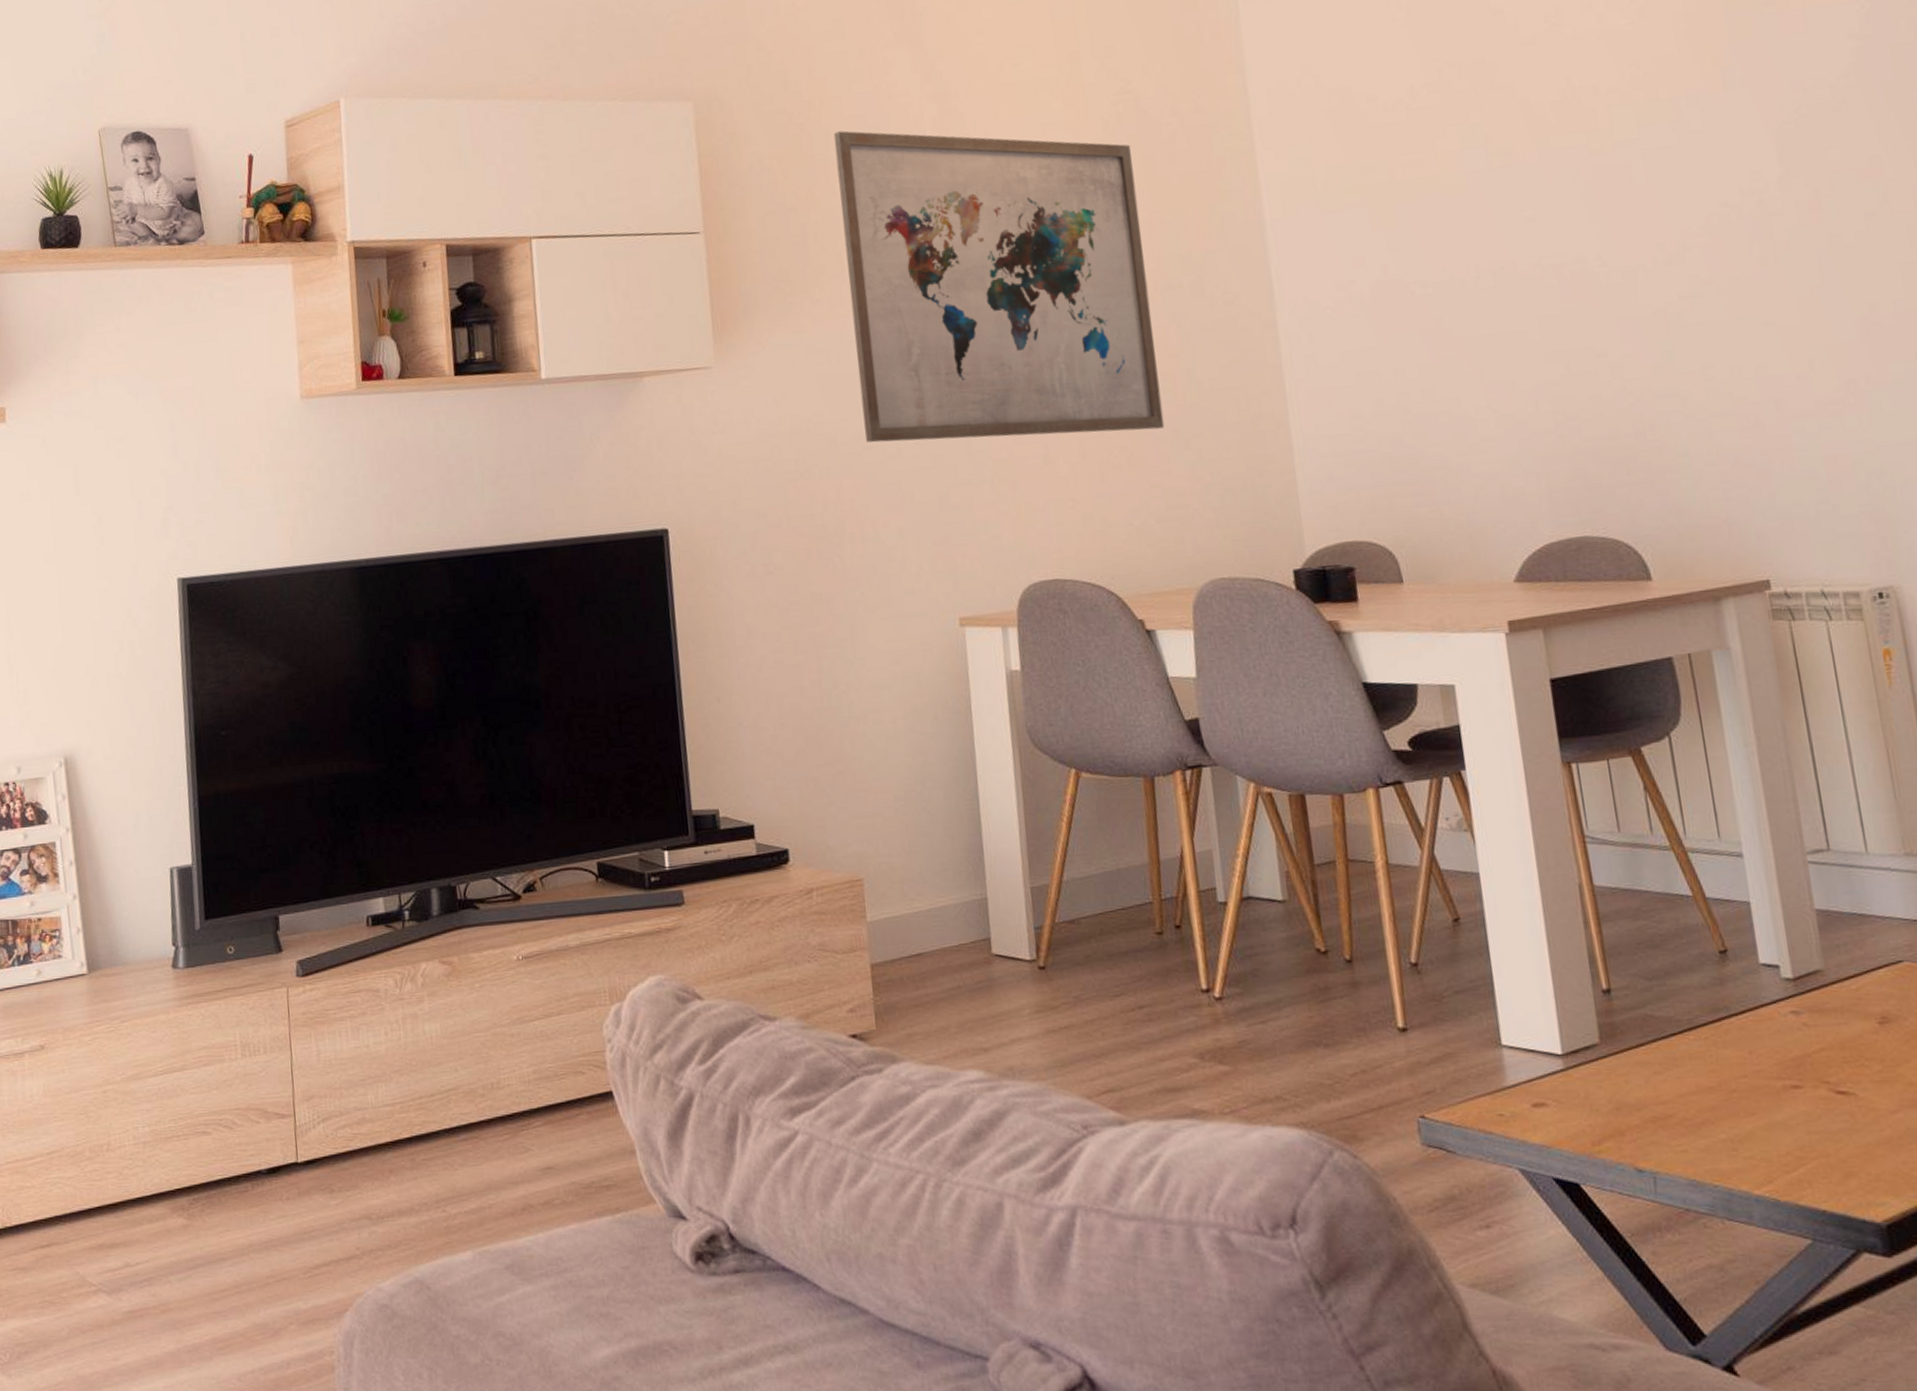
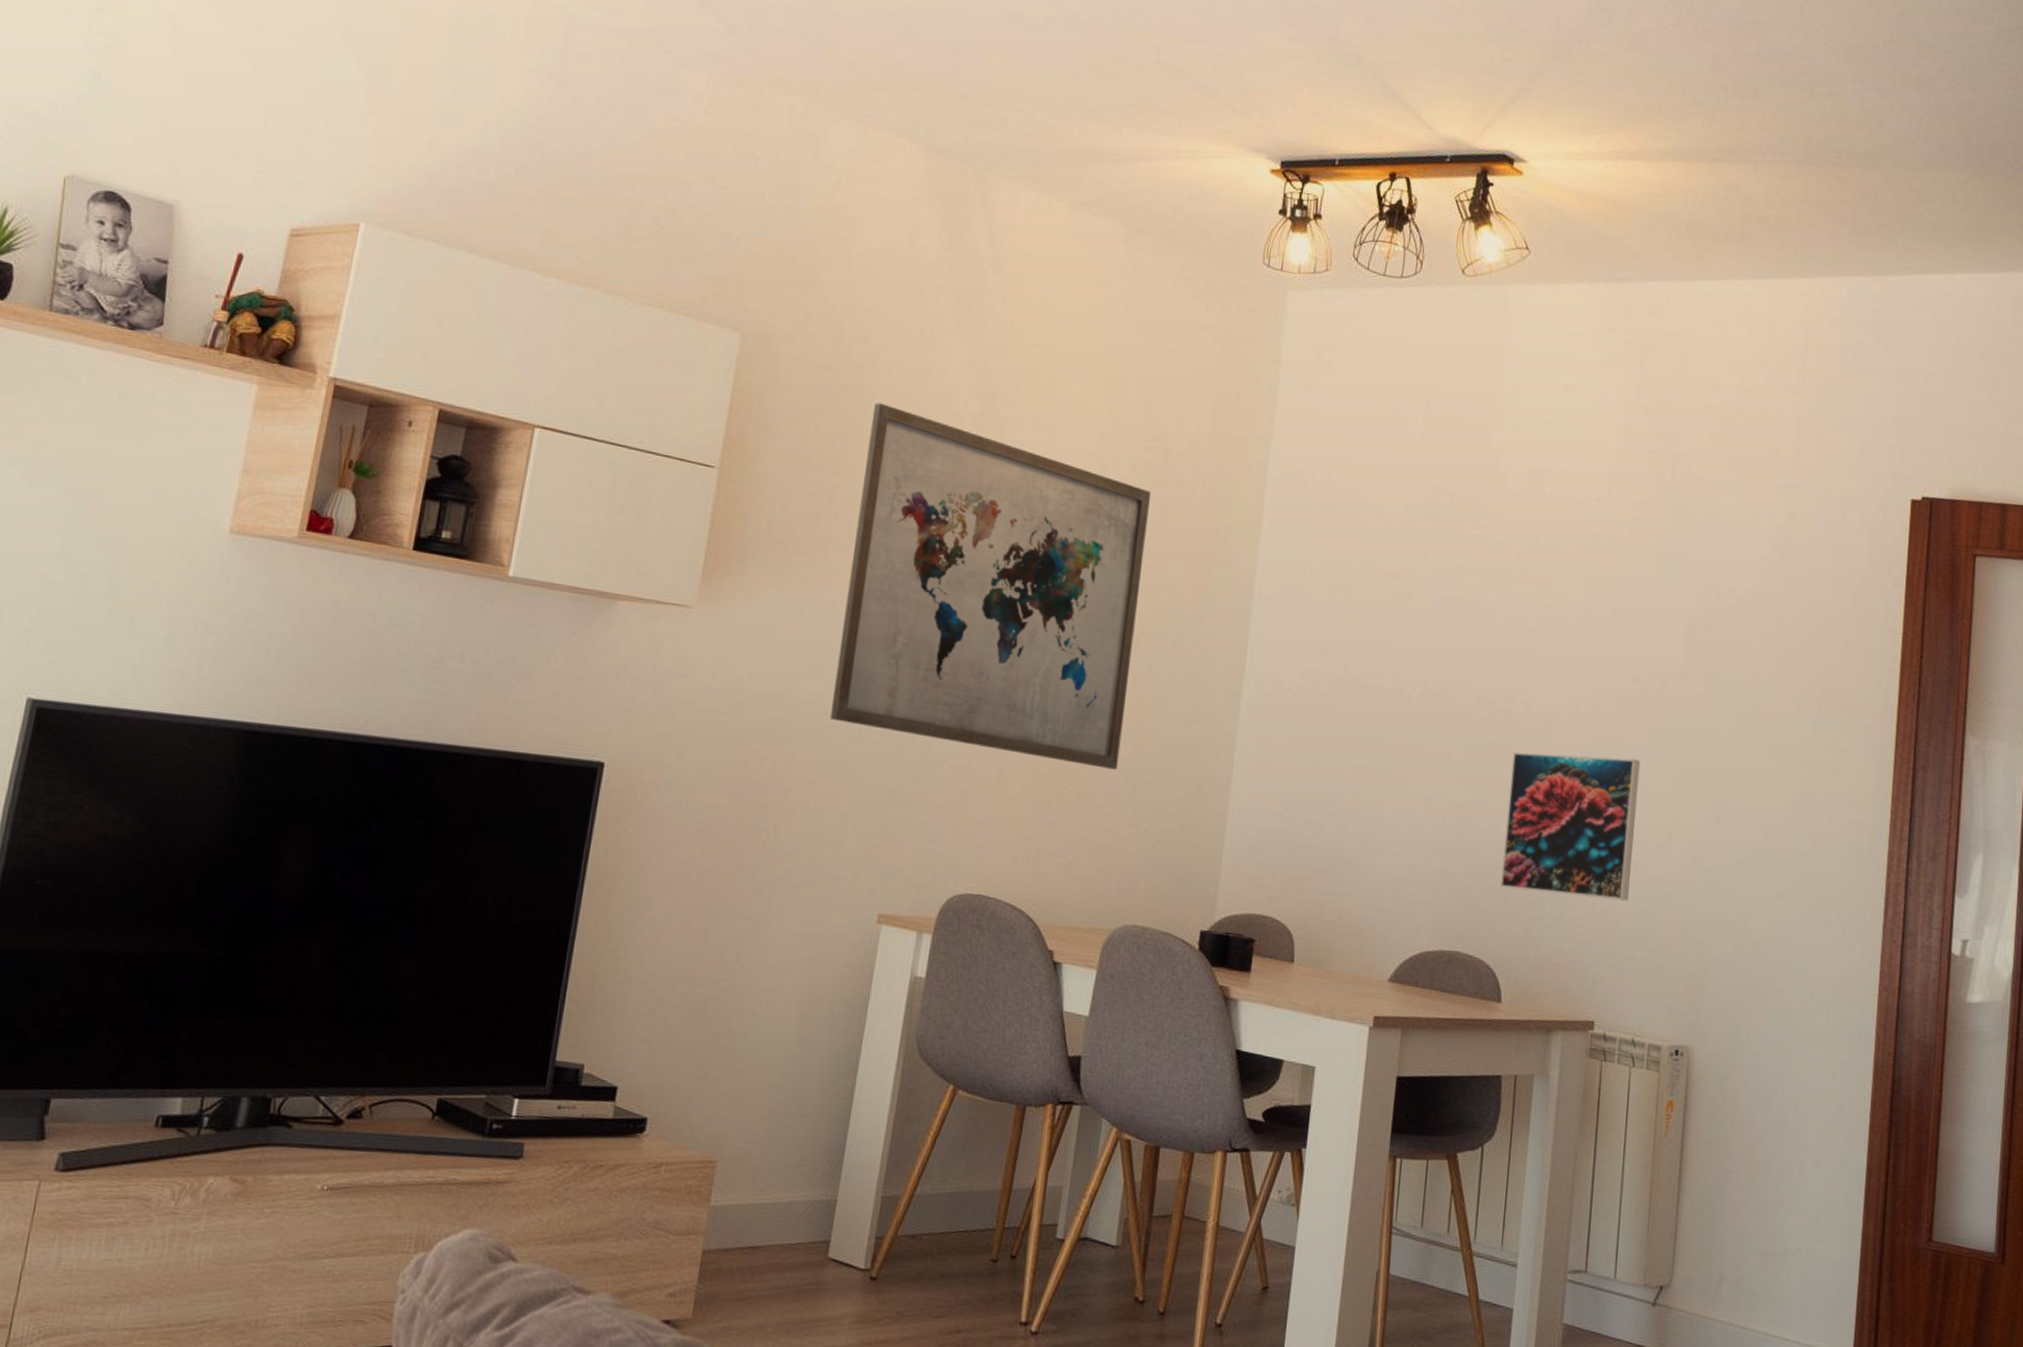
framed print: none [1599,289,1777,460] -> present [1500,751,1641,901]

